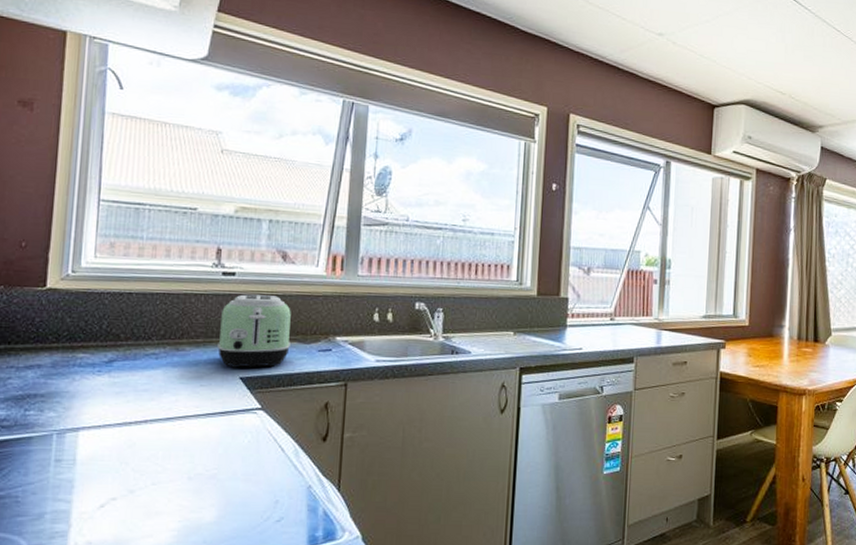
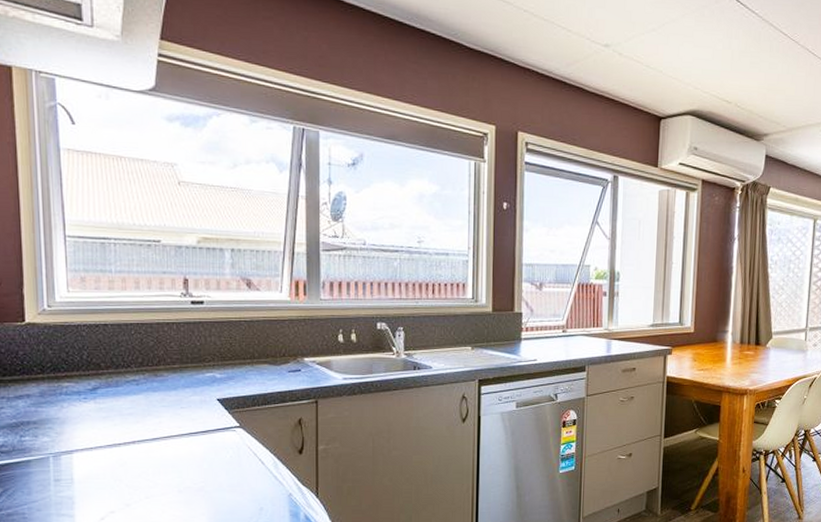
toaster: present [217,294,291,368] -> none [193,321,262,390]

